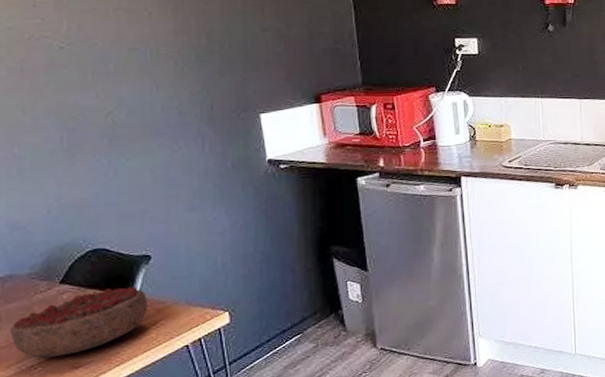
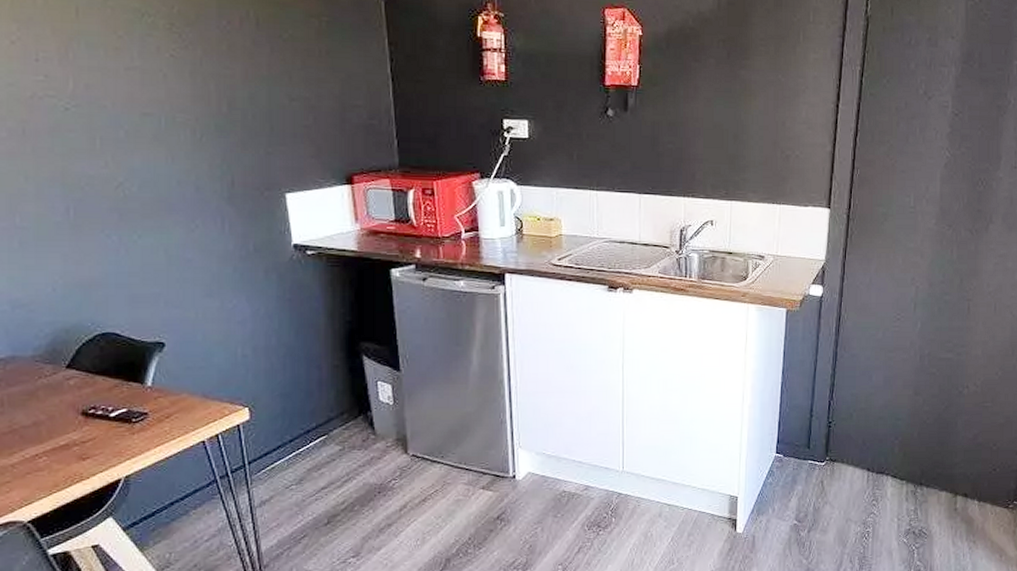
decorative bowl: present [10,286,147,358] -> none [12,375,161,447]

